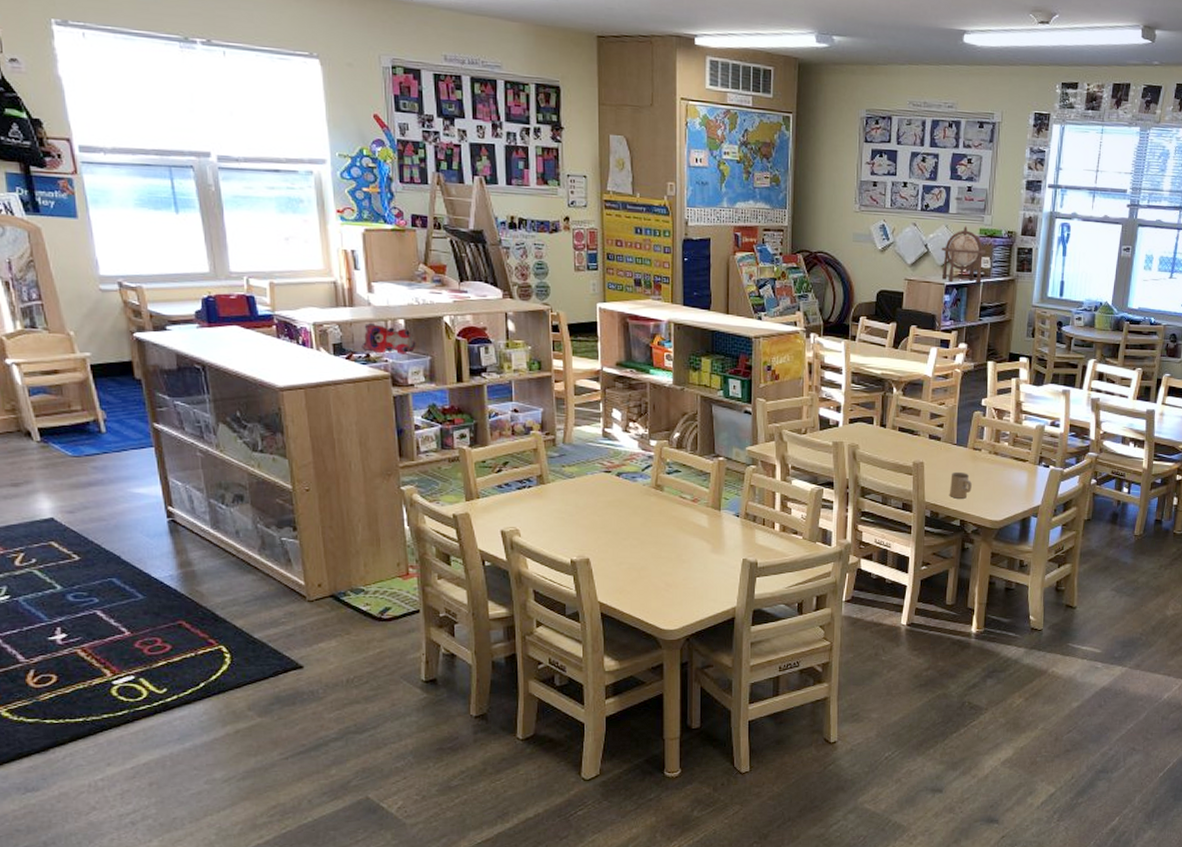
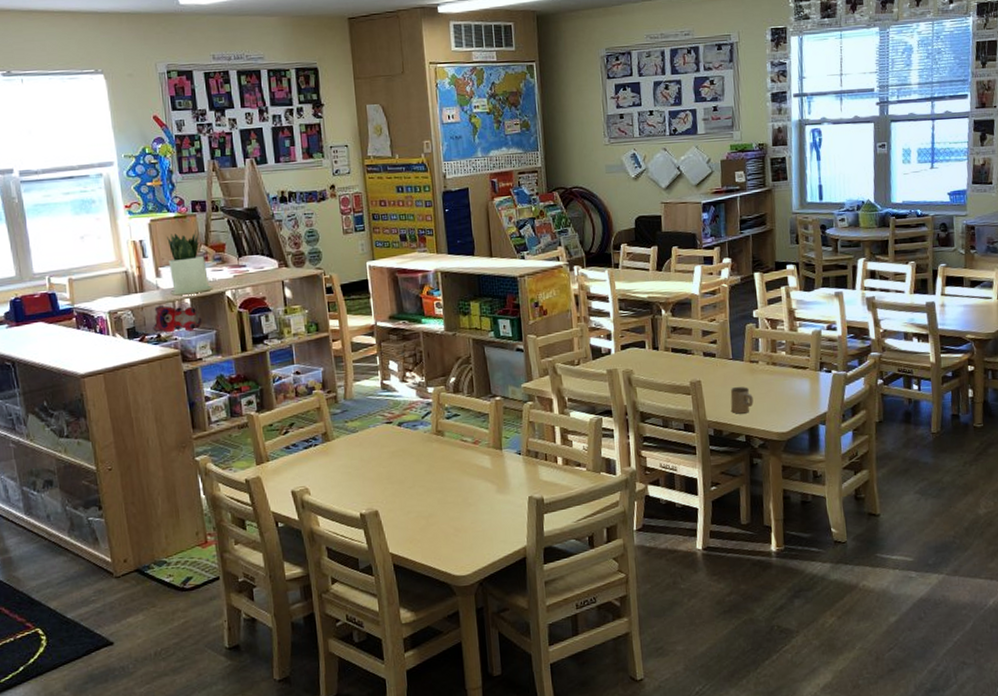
planter: none [382,247,430,316] -> present [167,231,213,296]
globe: present [941,226,986,284] -> none [693,144,740,201]

